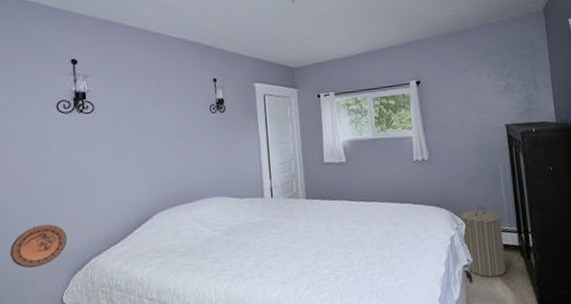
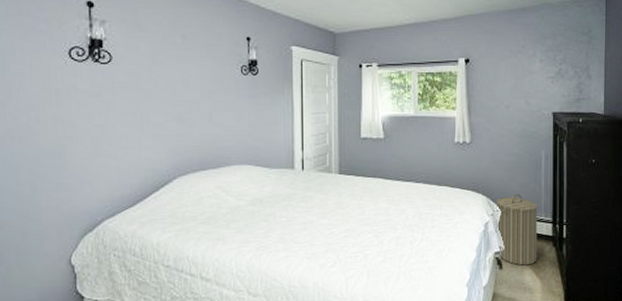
decorative plate: present [10,224,67,268] -> none [13,181,77,227]

